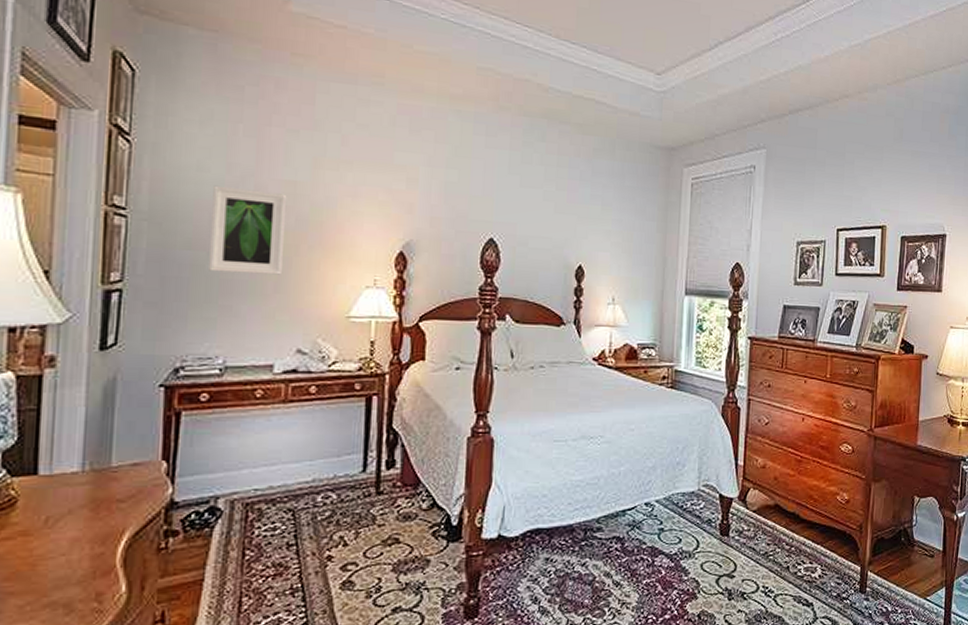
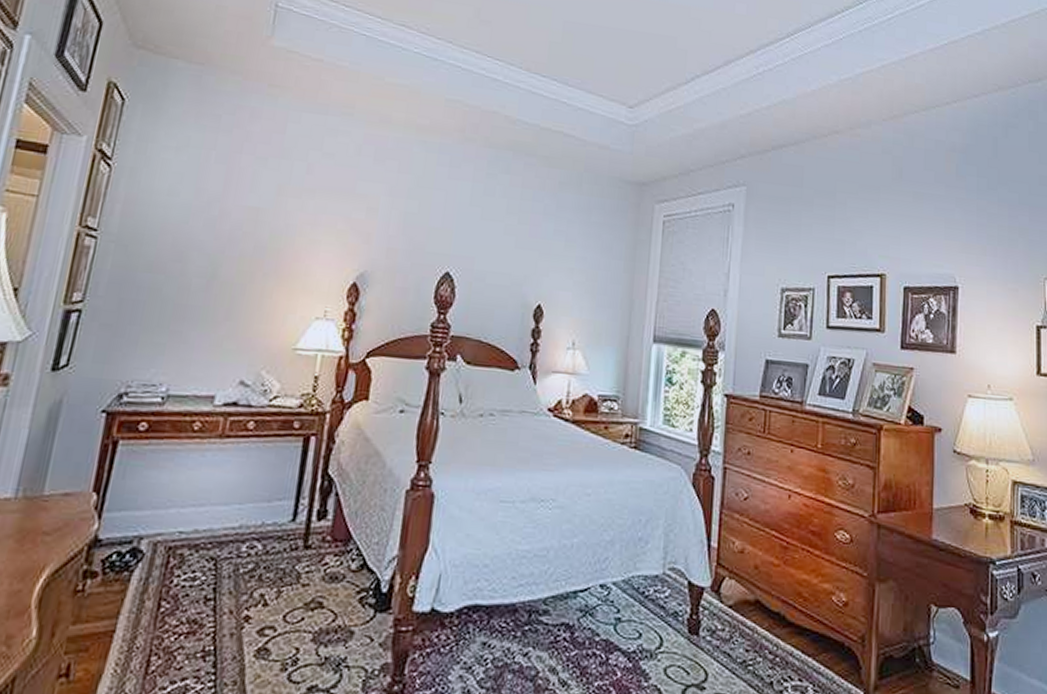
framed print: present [209,185,286,275] -> none [165,209,248,302]

